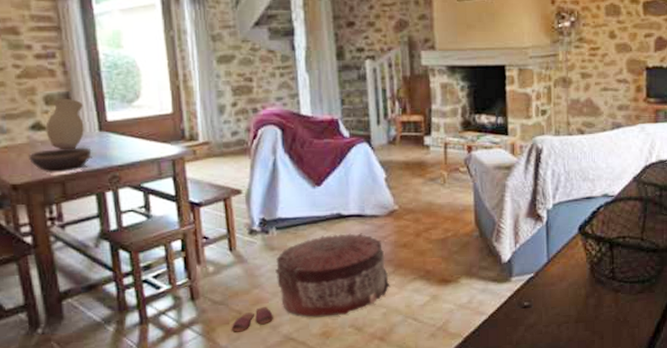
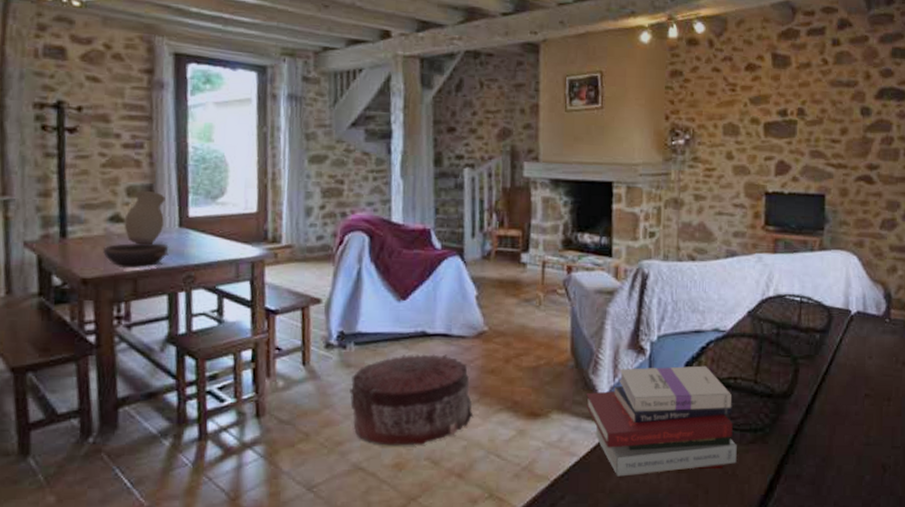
slippers: present [232,307,273,332] -> none [297,430,343,457]
books: none [490,228,627,330] -> present [585,365,737,477]

